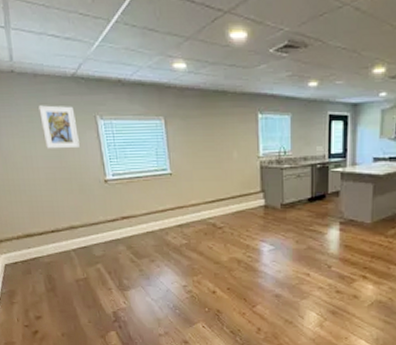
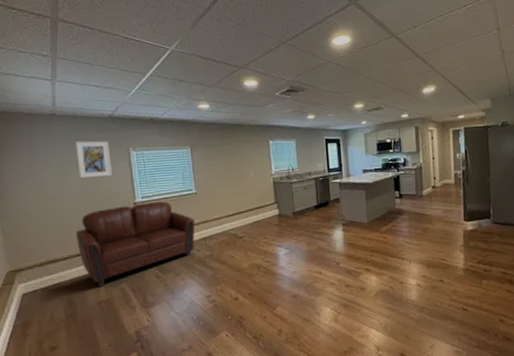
sofa: none [48,181,171,265] -> present [75,201,195,286]

